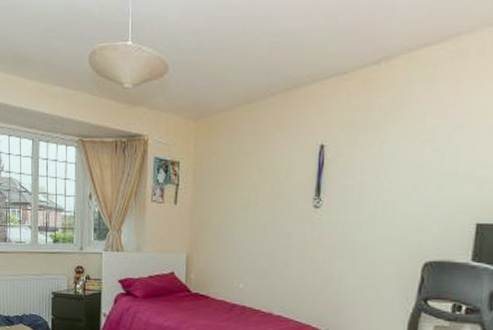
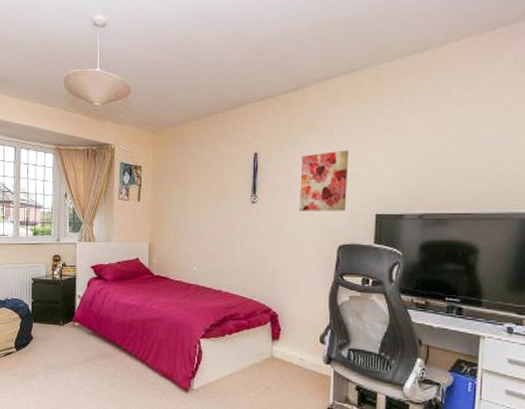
wall art: none [375,140,446,219] -> present [300,150,349,211]

